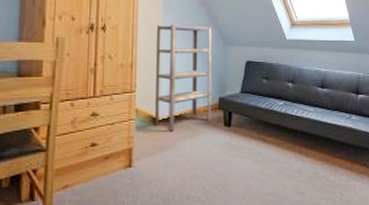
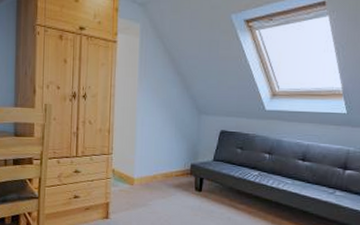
shelving unit: present [155,25,212,132] -> none [130,94,186,192]

